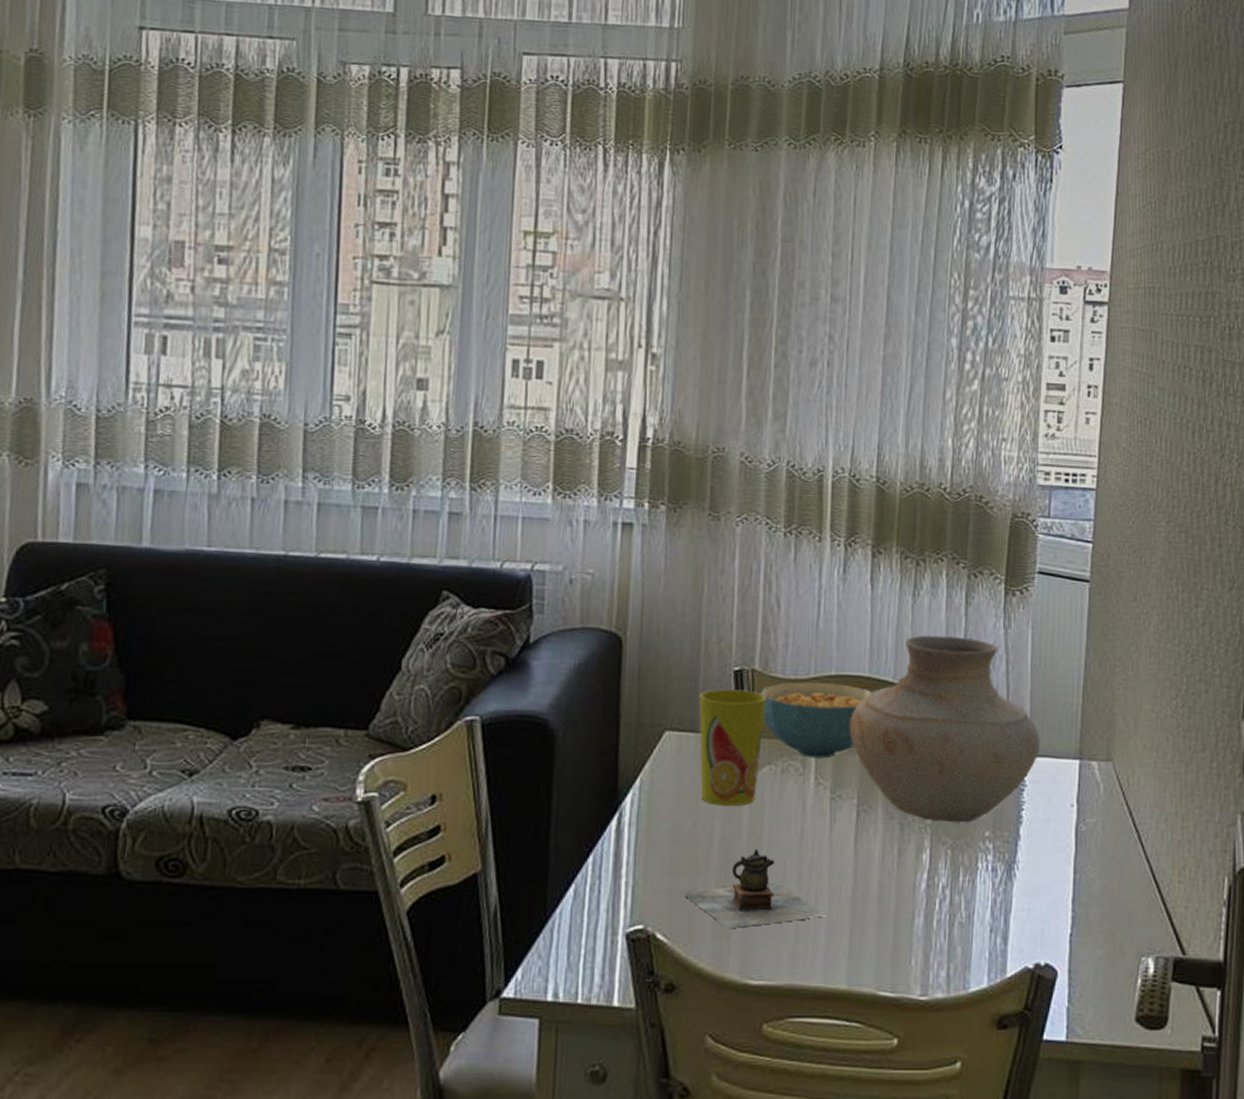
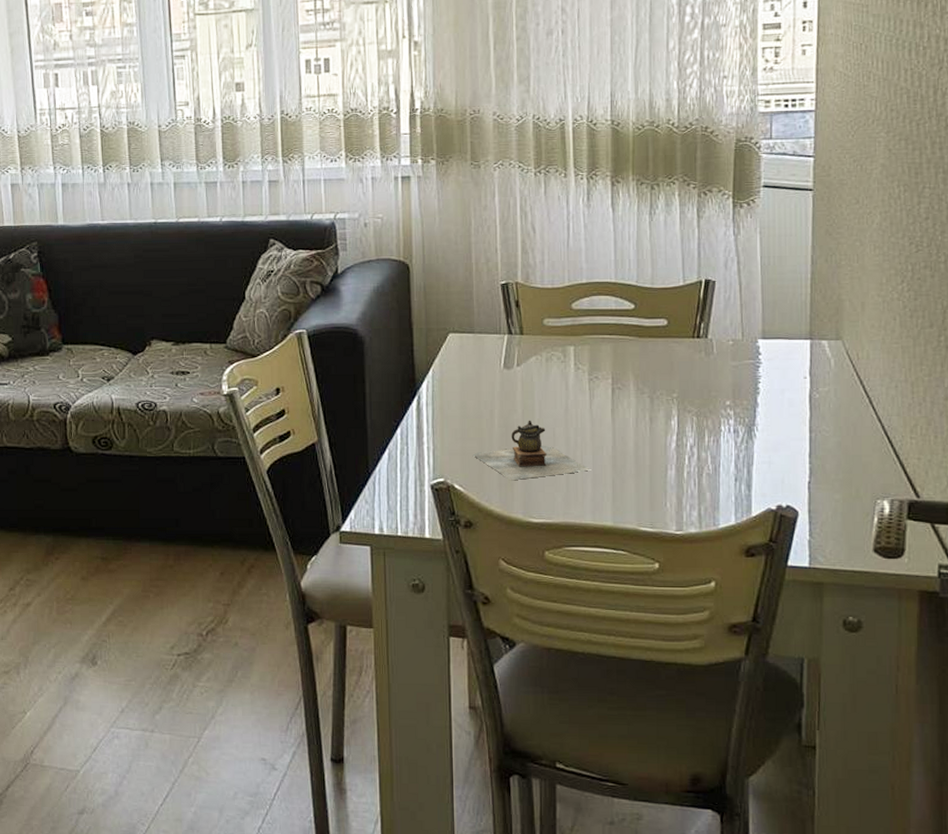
cup: present [699,689,767,806] -> none [474,299,530,388]
cereal bowl: present [760,682,872,759] -> none [524,289,618,349]
vase: present [849,635,1041,823] -> none [601,245,773,395]

